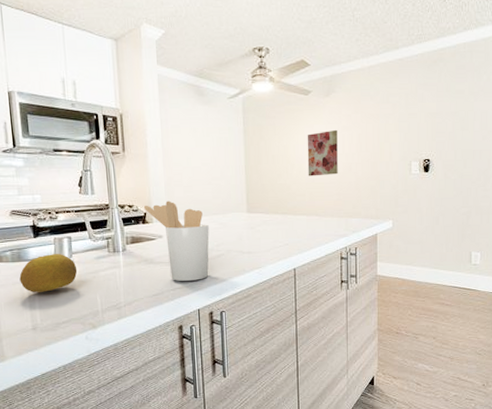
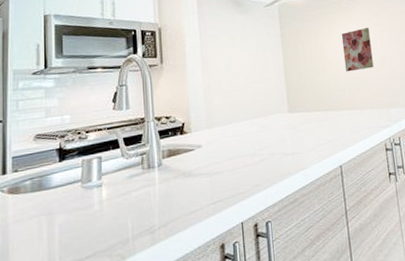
fruit: present [19,254,78,293] -> none [38,176,107,226]
utensil holder: present [143,200,210,281] -> none [181,108,252,193]

